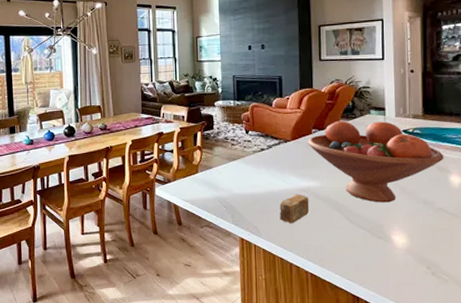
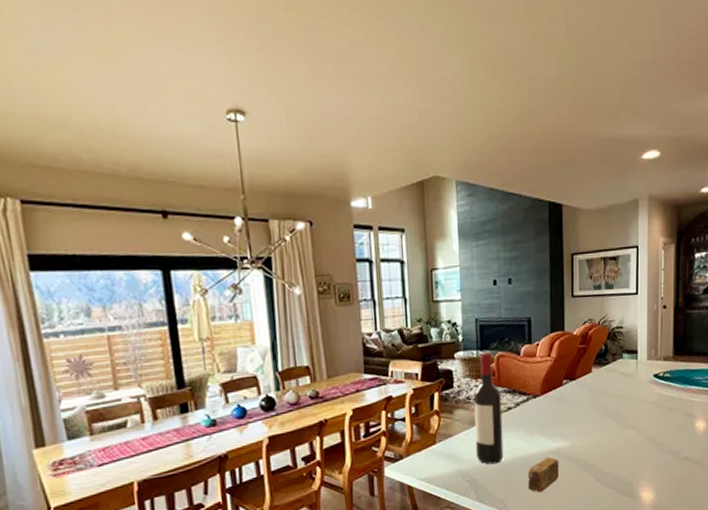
wine bottle: none [230,102,257,195] -> present [473,352,504,465]
fruit bowl: present [307,120,444,203] -> none [558,366,691,458]

